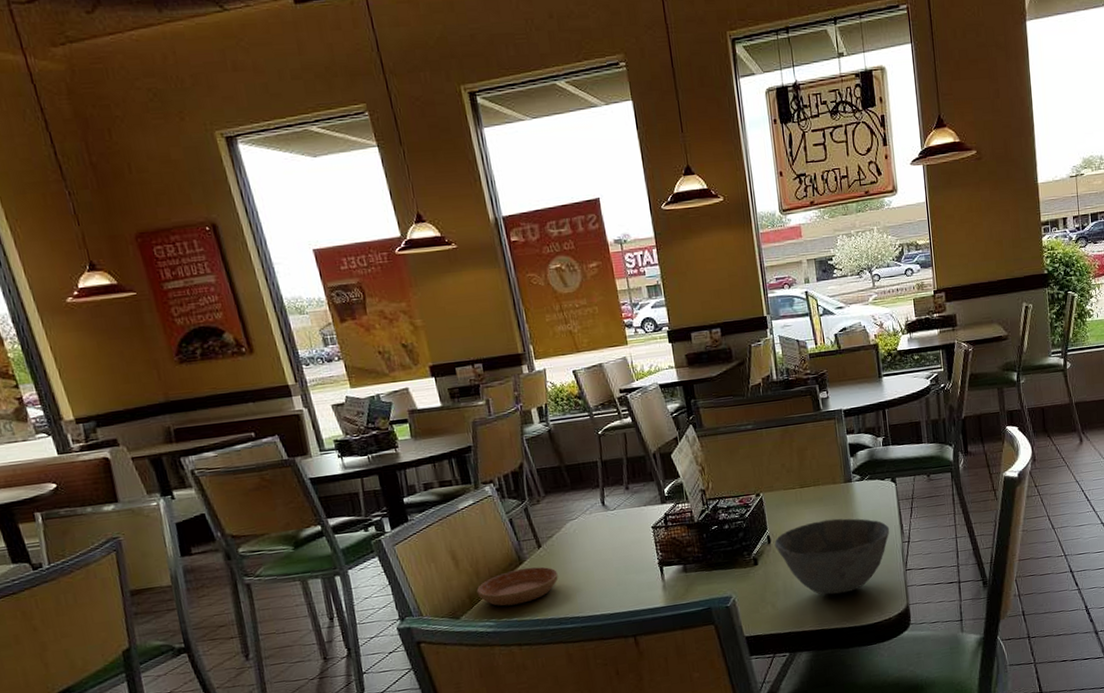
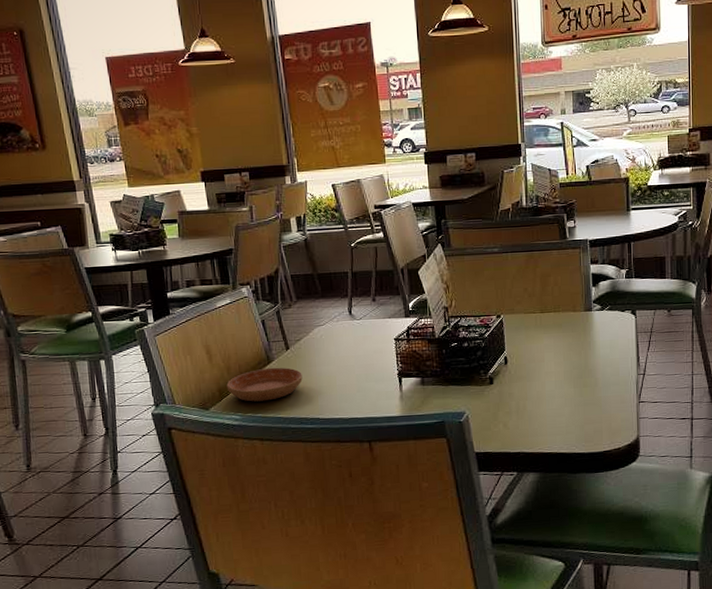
bowl: present [774,518,890,595] -> none [511,345,626,420]

